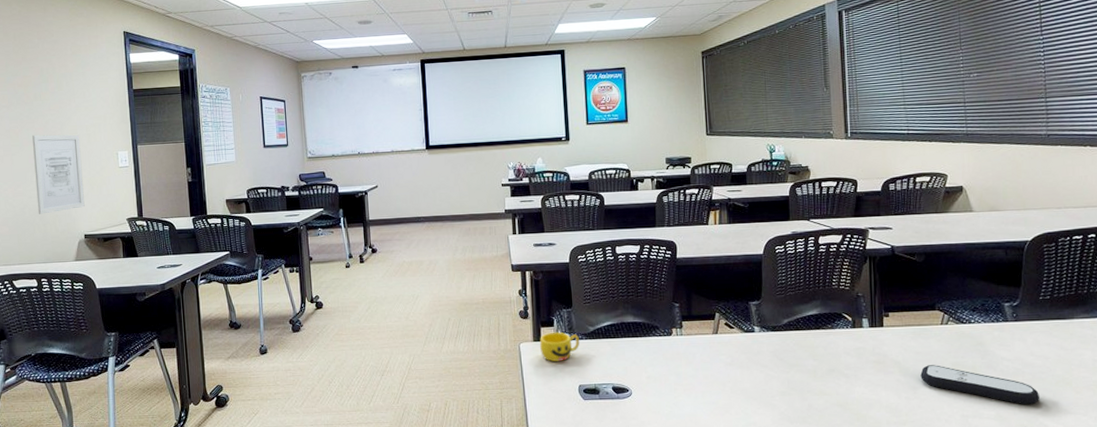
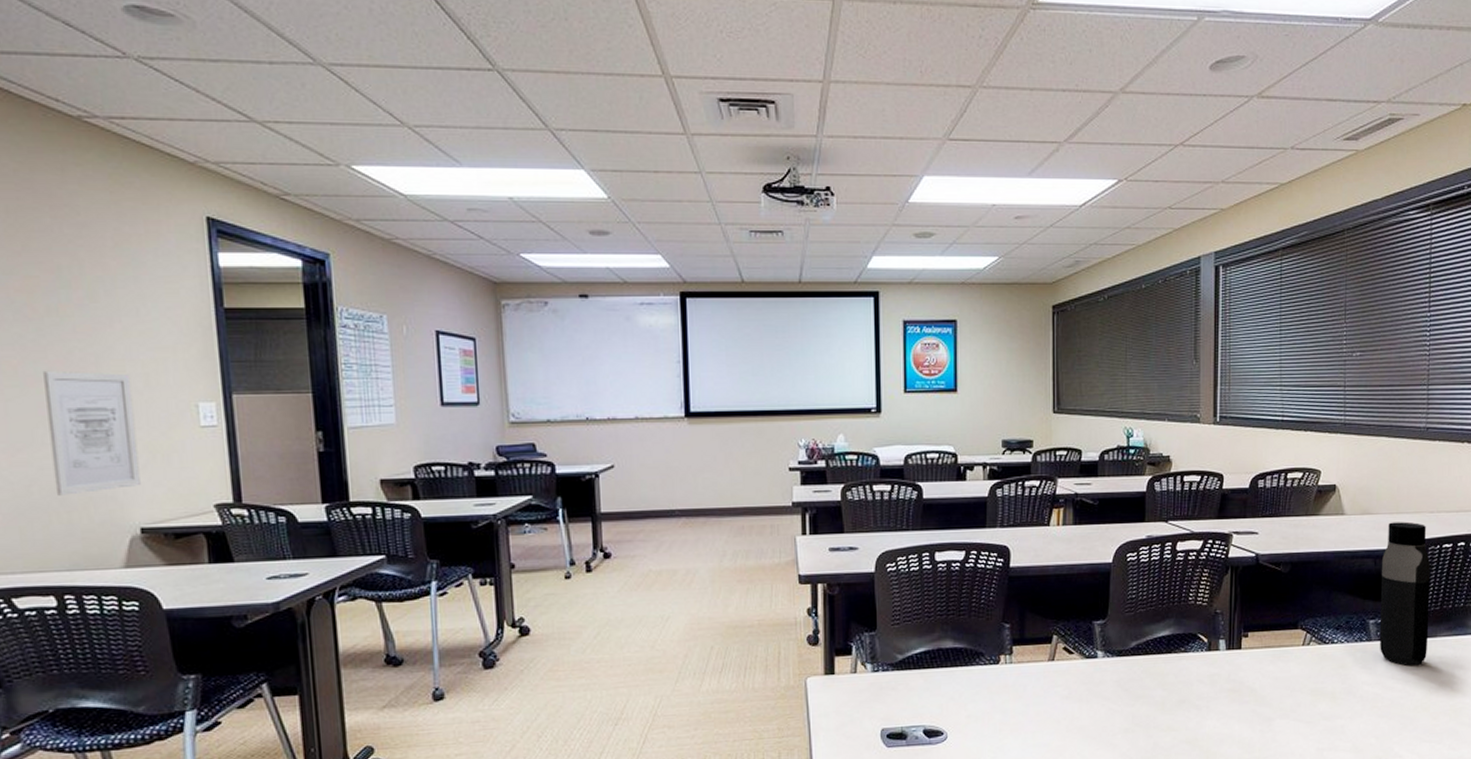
cup: present [540,332,579,361] -> none [833,661,884,700]
remote control: present [920,365,1039,405] -> none [1277,692,1397,734]
water bottle: none [1013,217,1065,345] -> present [1379,521,1431,666]

